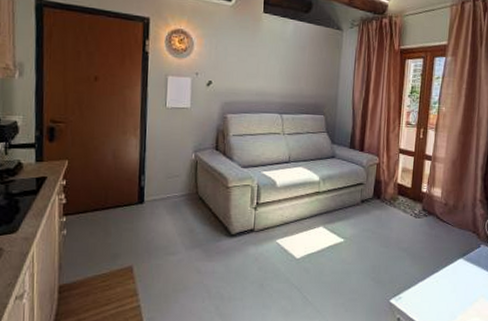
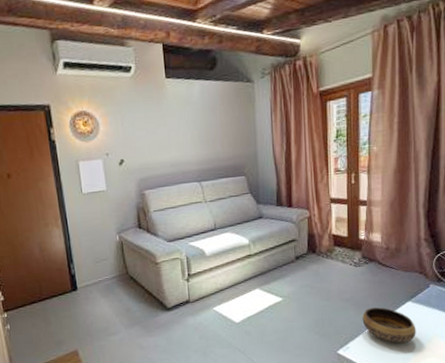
bowl: none [416,261,465,300] -> present [362,307,416,344]

